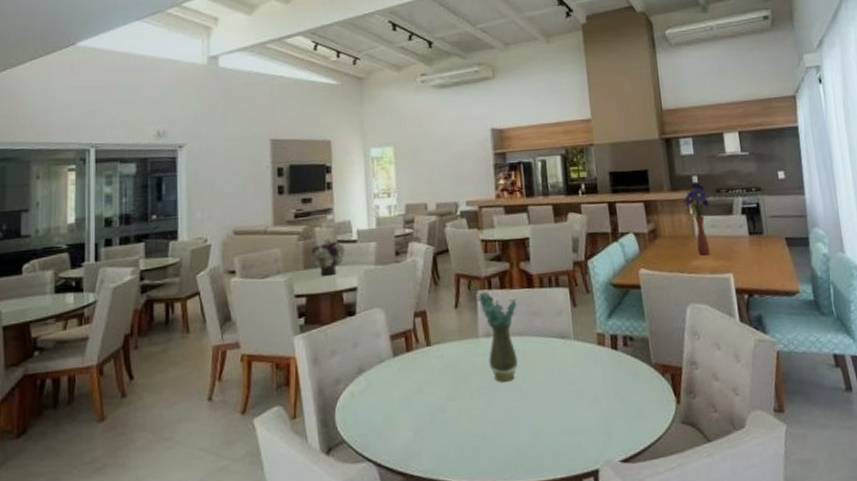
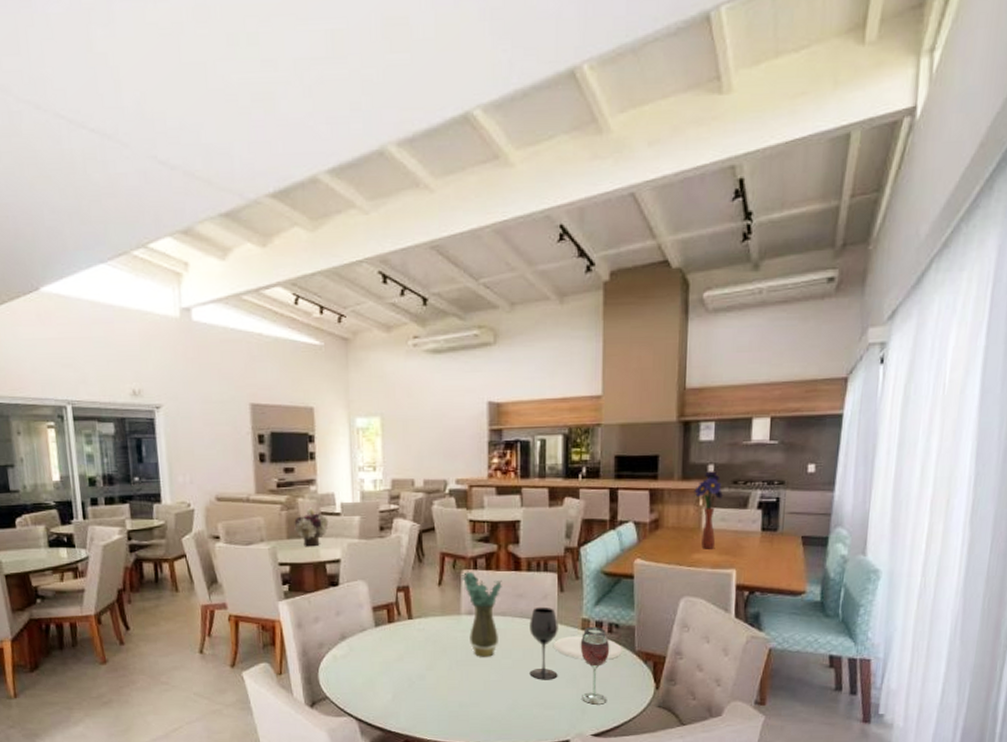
wineglass: none [547,323,580,403] -> present [529,606,558,680]
plate: none [572,351,640,377] -> present [554,636,622,660]
wineglass: none [598,340,631,426] -> present [580,626,610,705]

